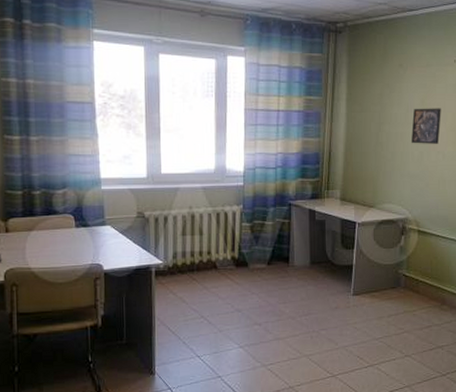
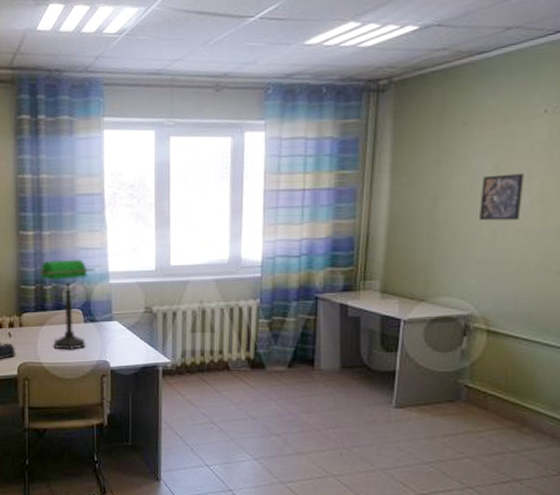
desk lamp: none [25,165,87,254] -> present [37,259,95,350]

